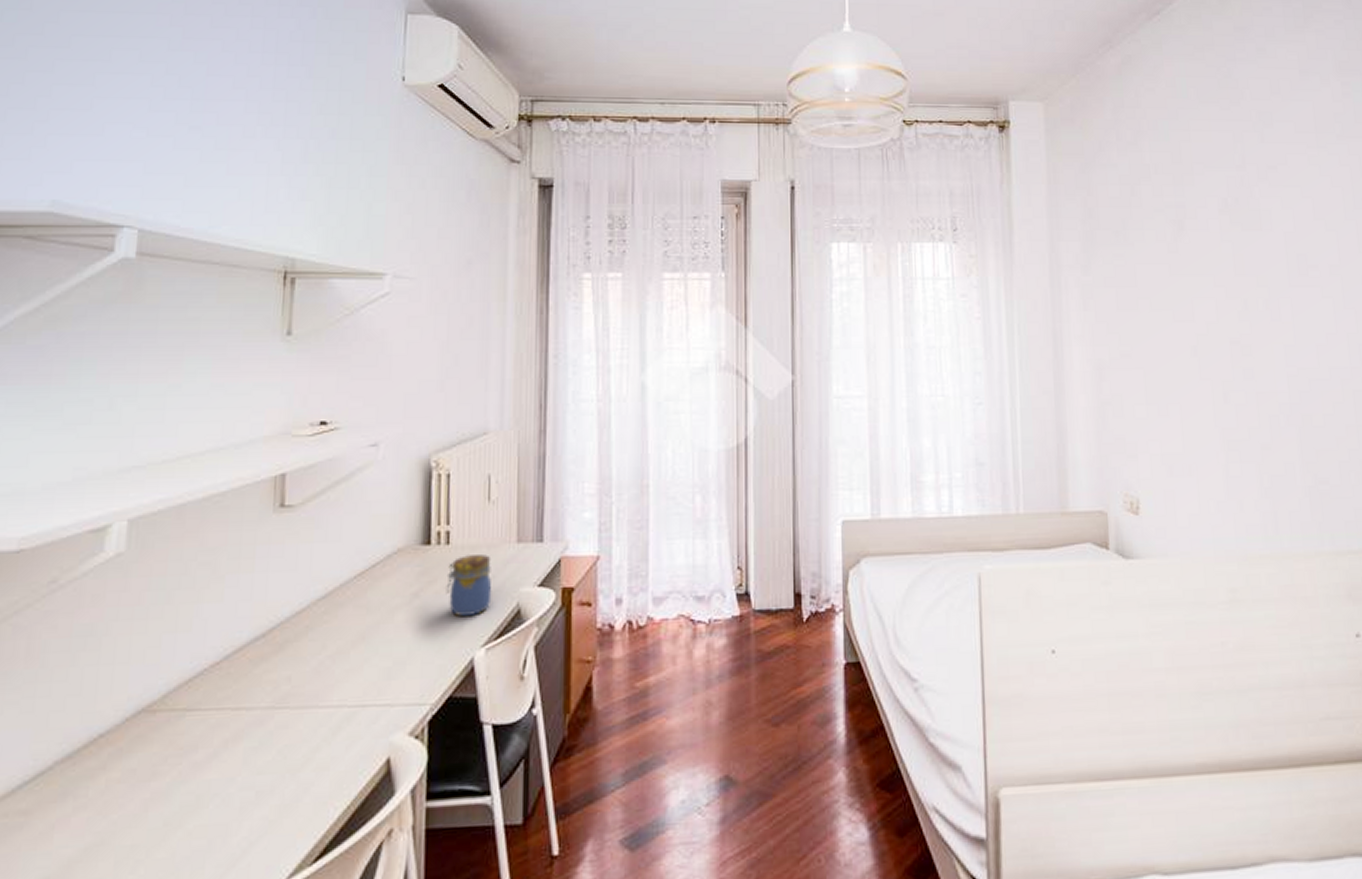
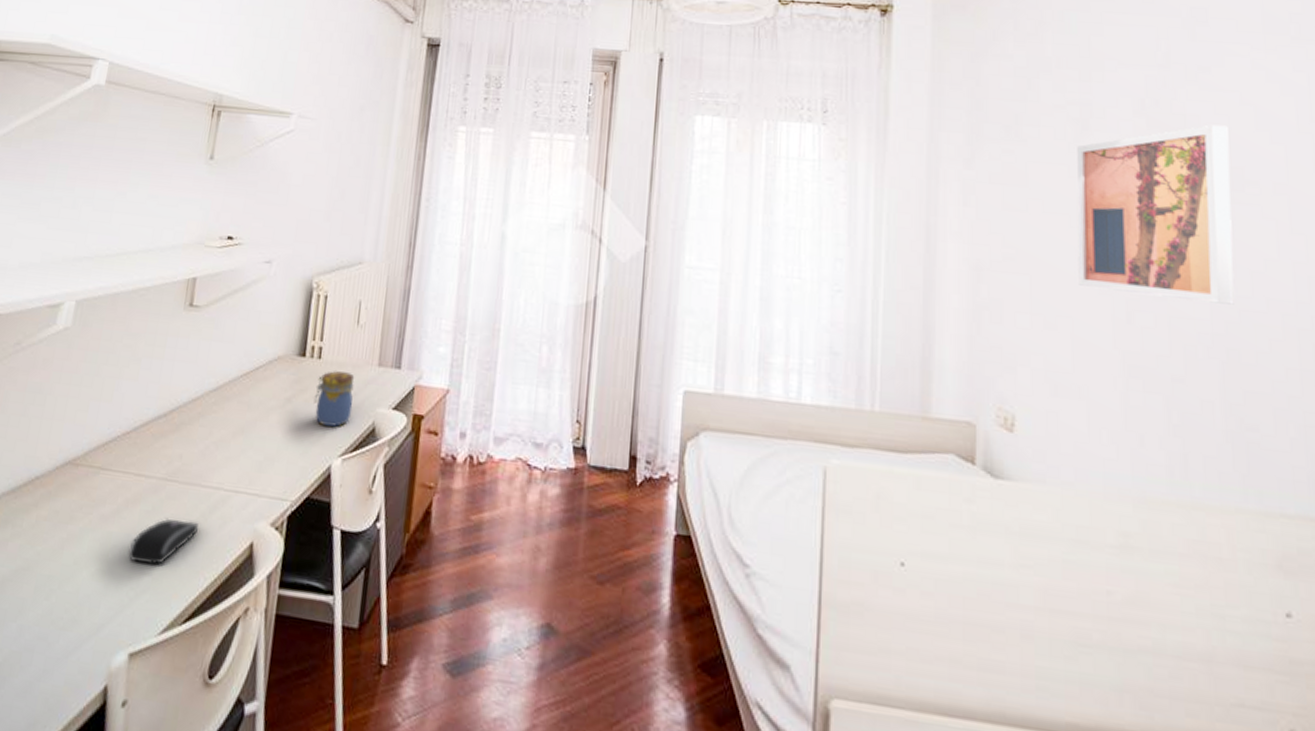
computer mouse: none [234,748,320,809] -> present [128,518,198,565]
wall art: none [1175,217,1306,377] -> present [1076,124,1234,305]

